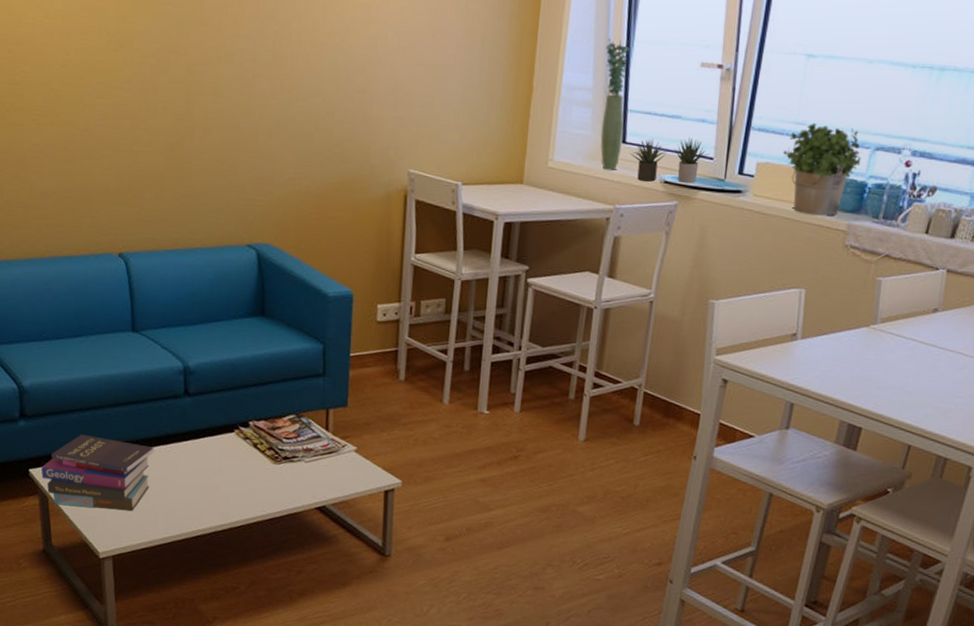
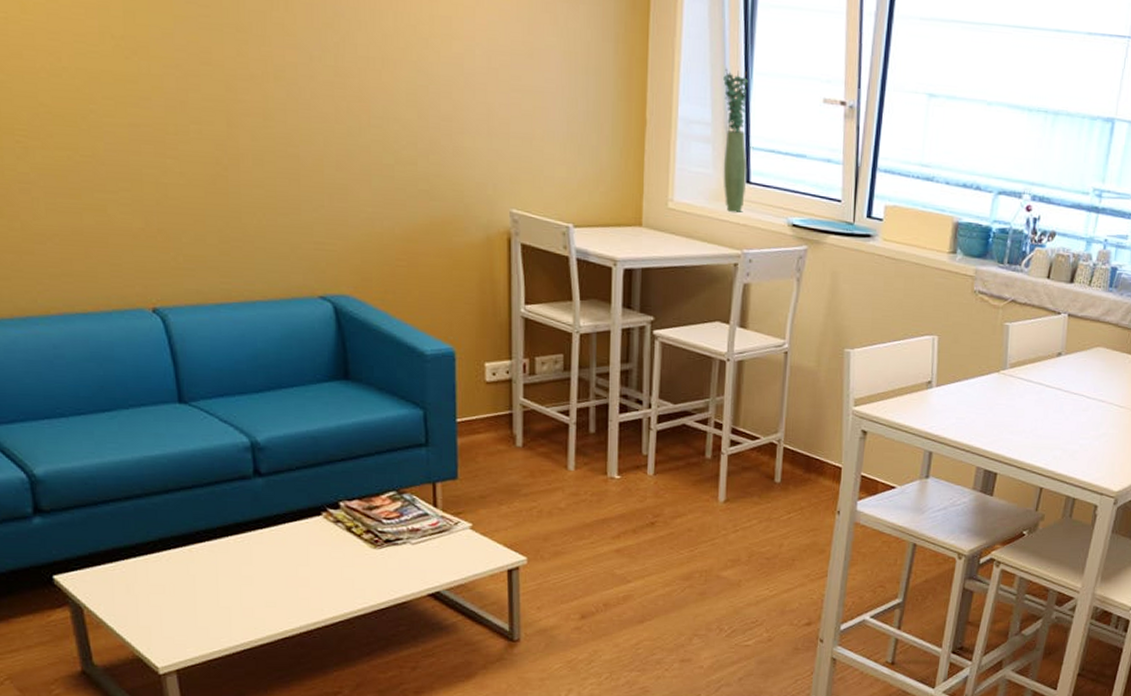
books: present [41,435,155,511] -> none [70,530,222,616]
succulent plant: present [629,137,709,184] -> none [754,178,836,228]
potted plant: present [783,122,862,216] -> none [910,164,985,261]

